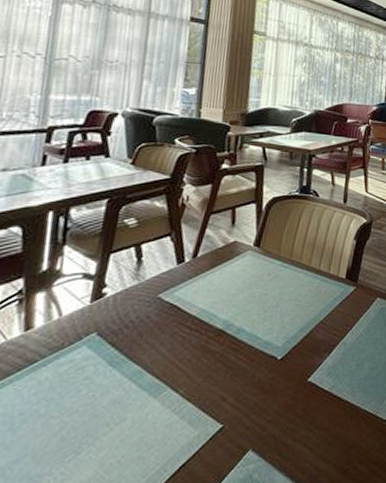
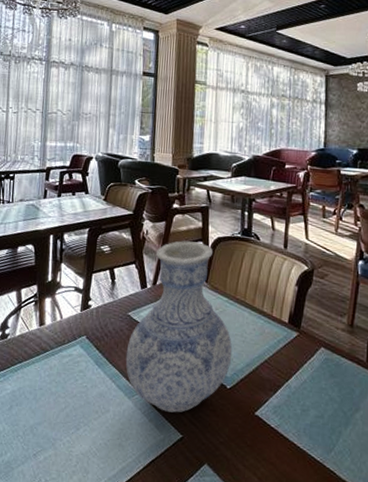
vase: none [152,204,285,403] -> present [125,241,233,413]

